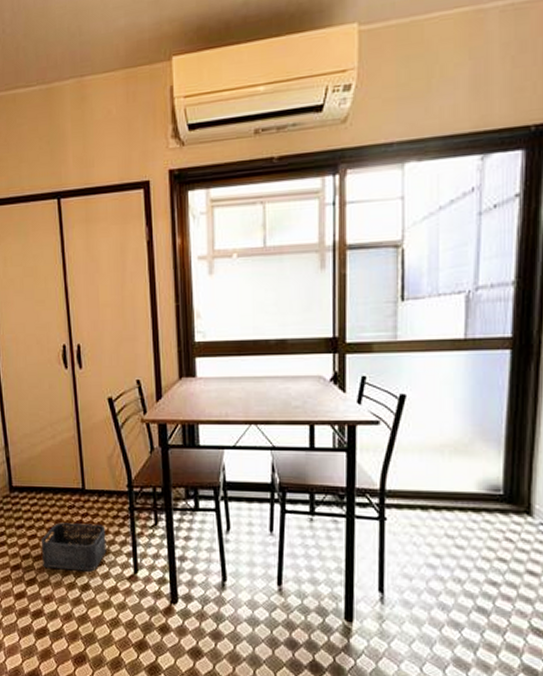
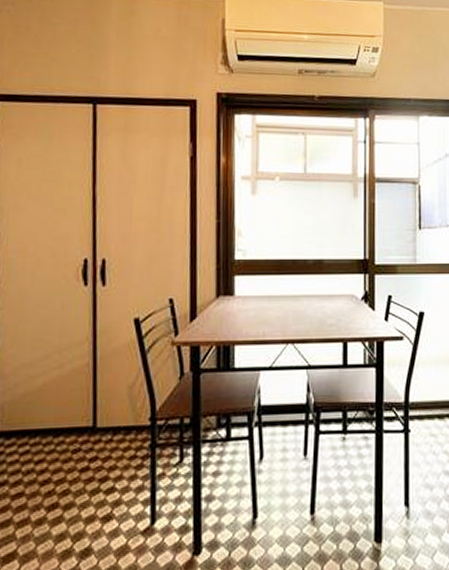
storage bin: present [40,522,107,572] -> none [29,469,119,535]

